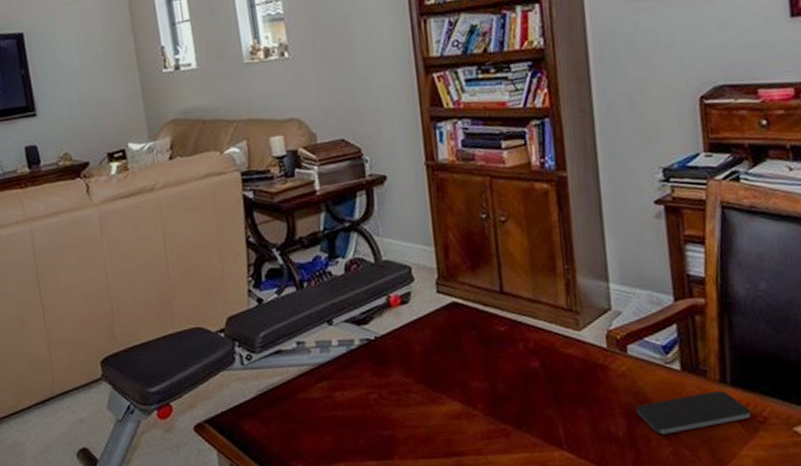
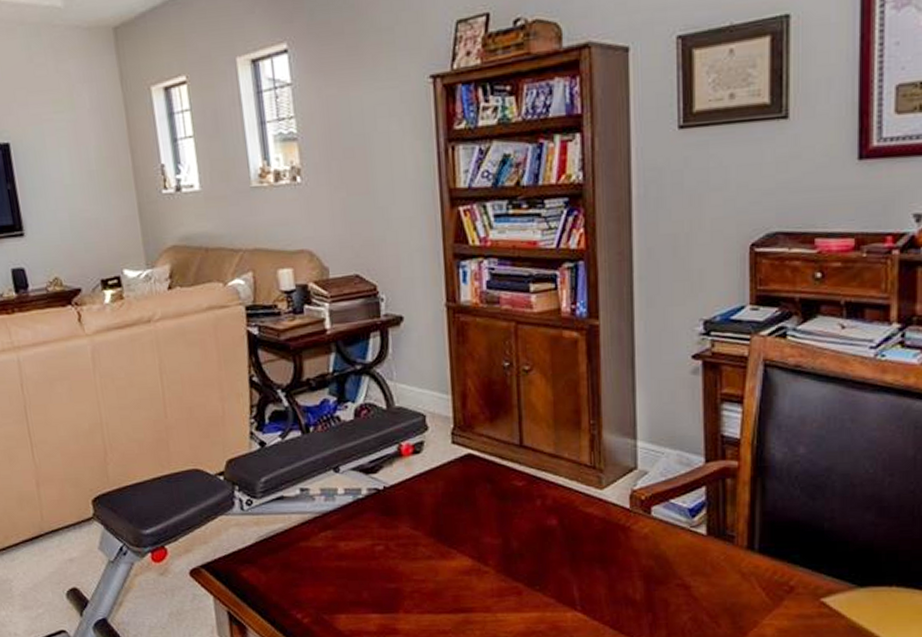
smartphone: present [636,390,752,435] -> none [656,557,778,600]

